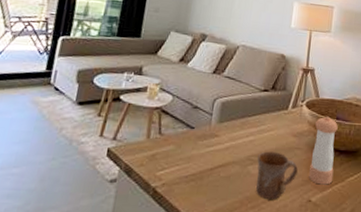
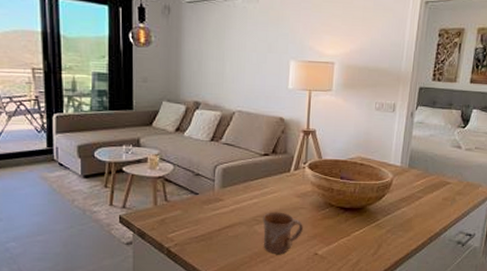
pepper shaker: present [309,116,338,185] -> none [315,176,342,240]

